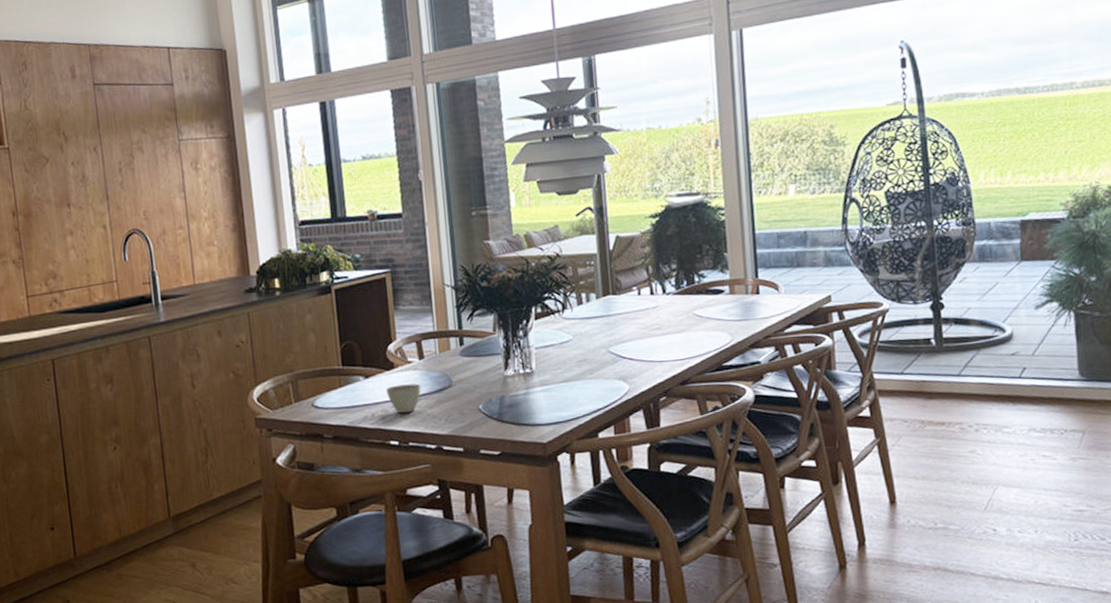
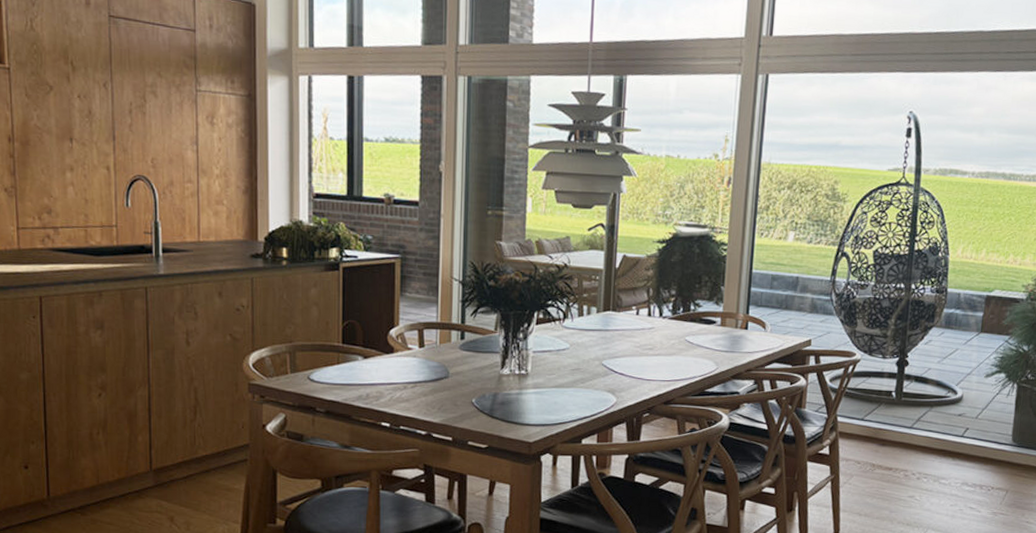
cup: present [386,383,421,414] -> none [383,369,418,398]

